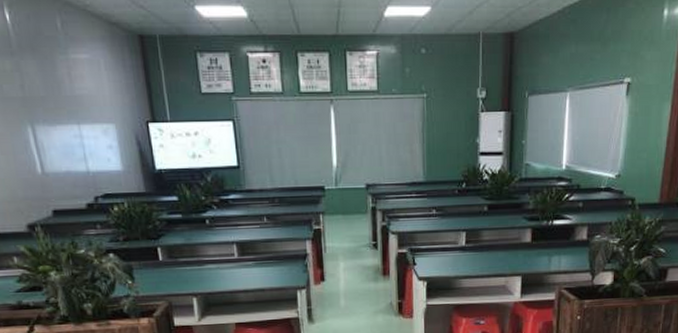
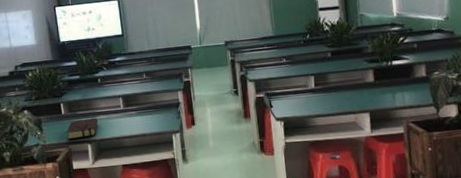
book: none [165,267,206,292] -> present [66,117,99,140]

